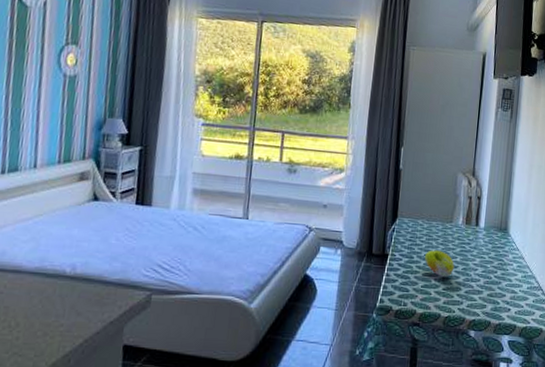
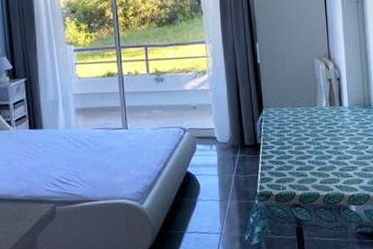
fruit: present [425,250,455,278] -> none [295,134,326,159]

